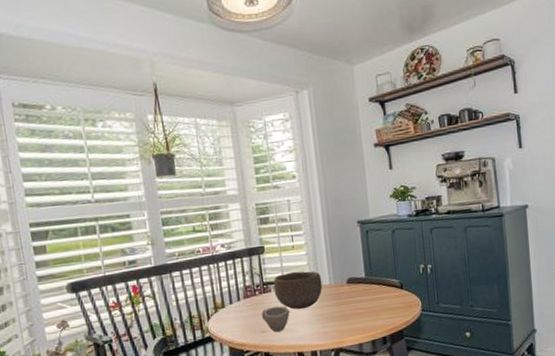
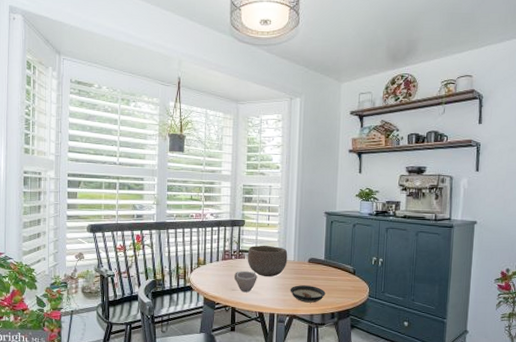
saucer: none [330,310,373,332] -> present [290,285,326,303]

